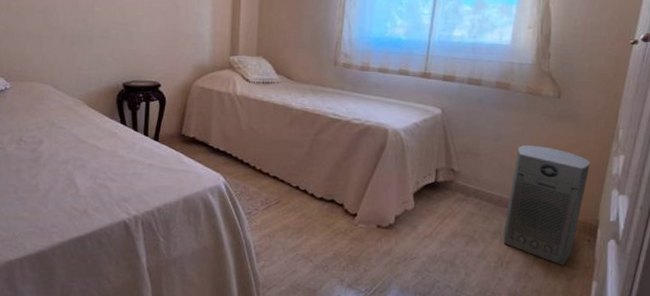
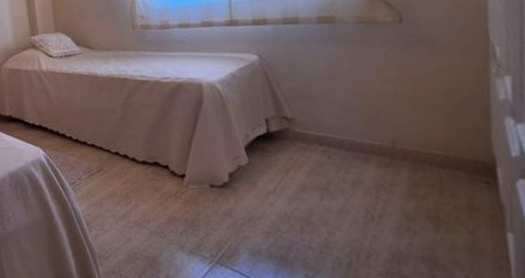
air purifier: present [503,144,590,265] -> none [361,78,467,215]

